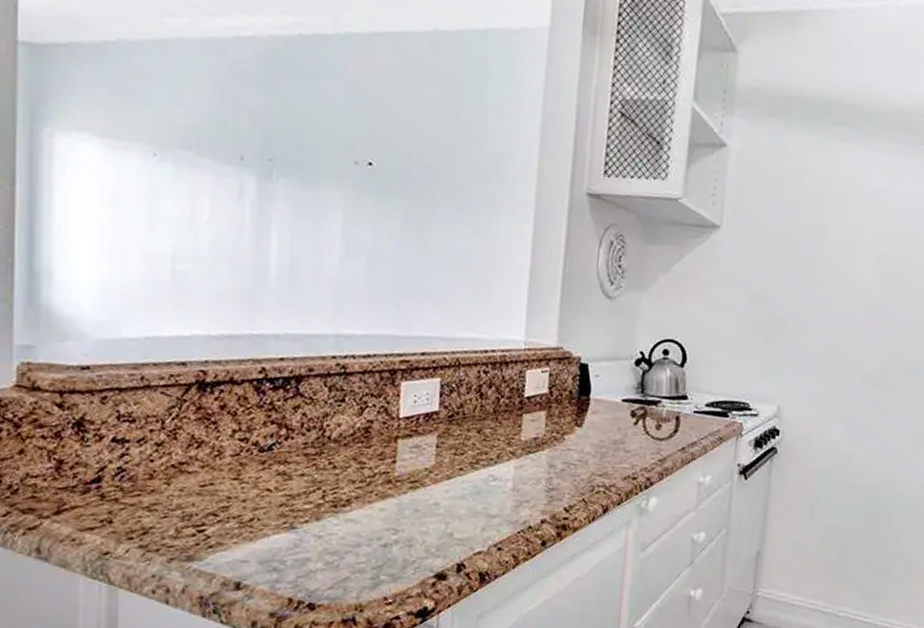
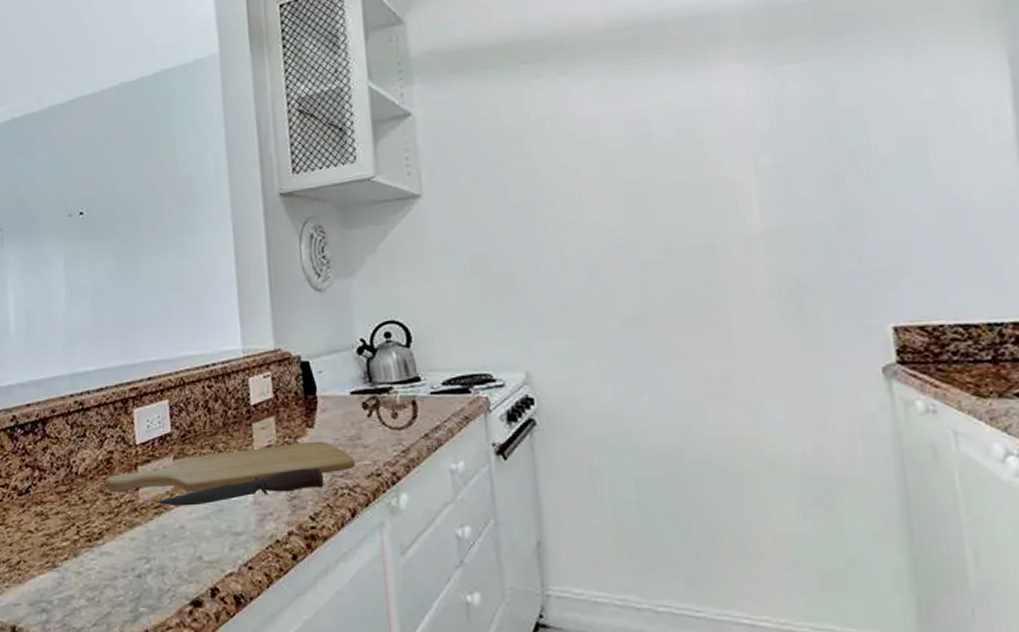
chopping board: none [361,437,615,472] -> present [106,441,355,493]
knife: none [413,463,584,485] -> present [157,467,324,506]

